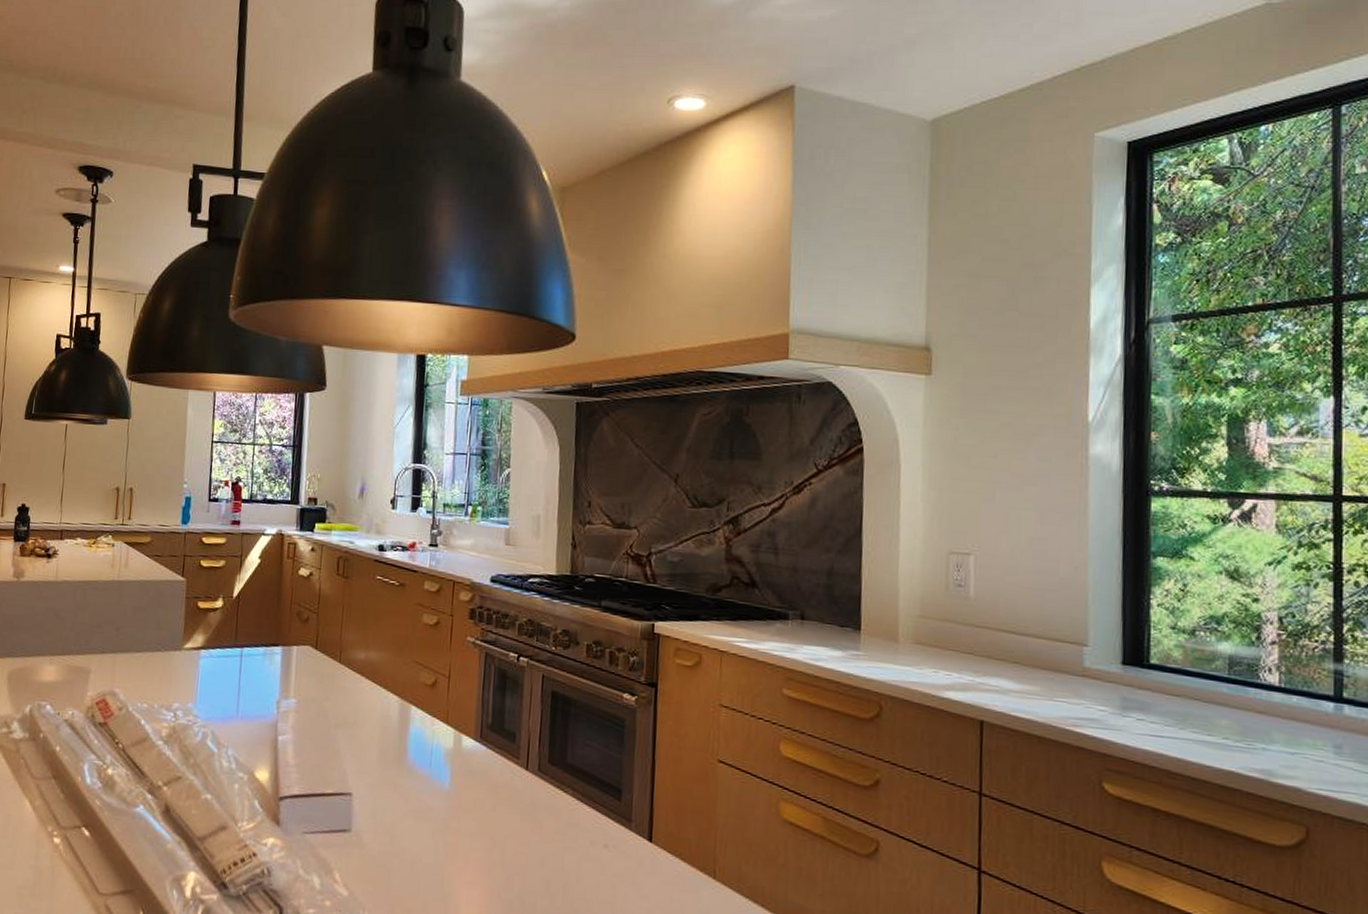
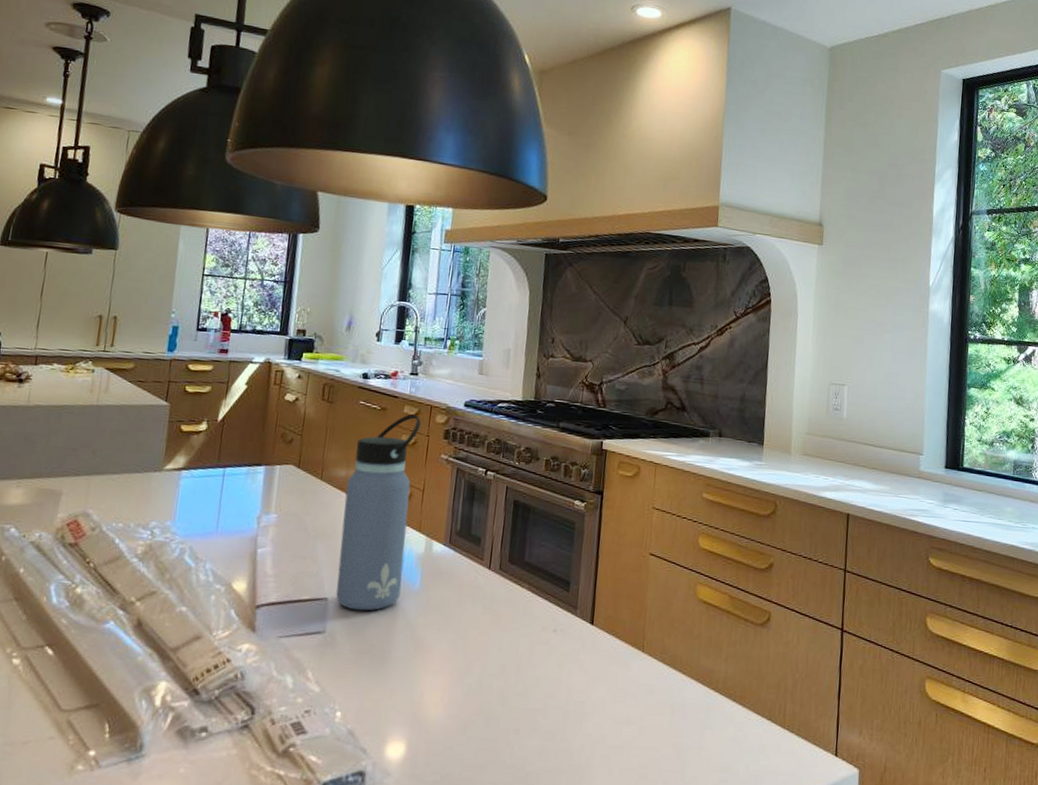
water bottle: none [360,590,443,810] -> present [336,413,421,611]

